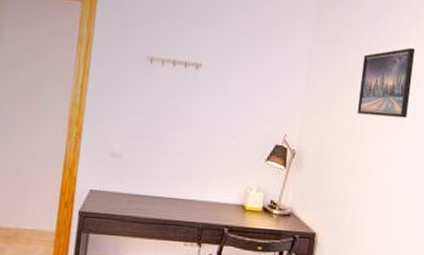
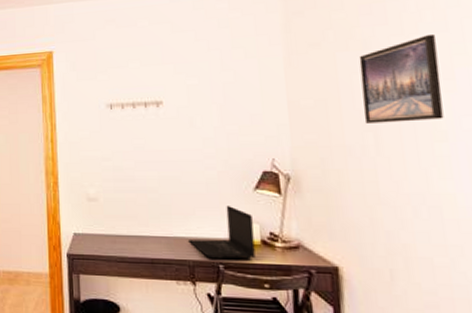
laptop: none [202,174,260,224] -> present [188,206,256,259]

